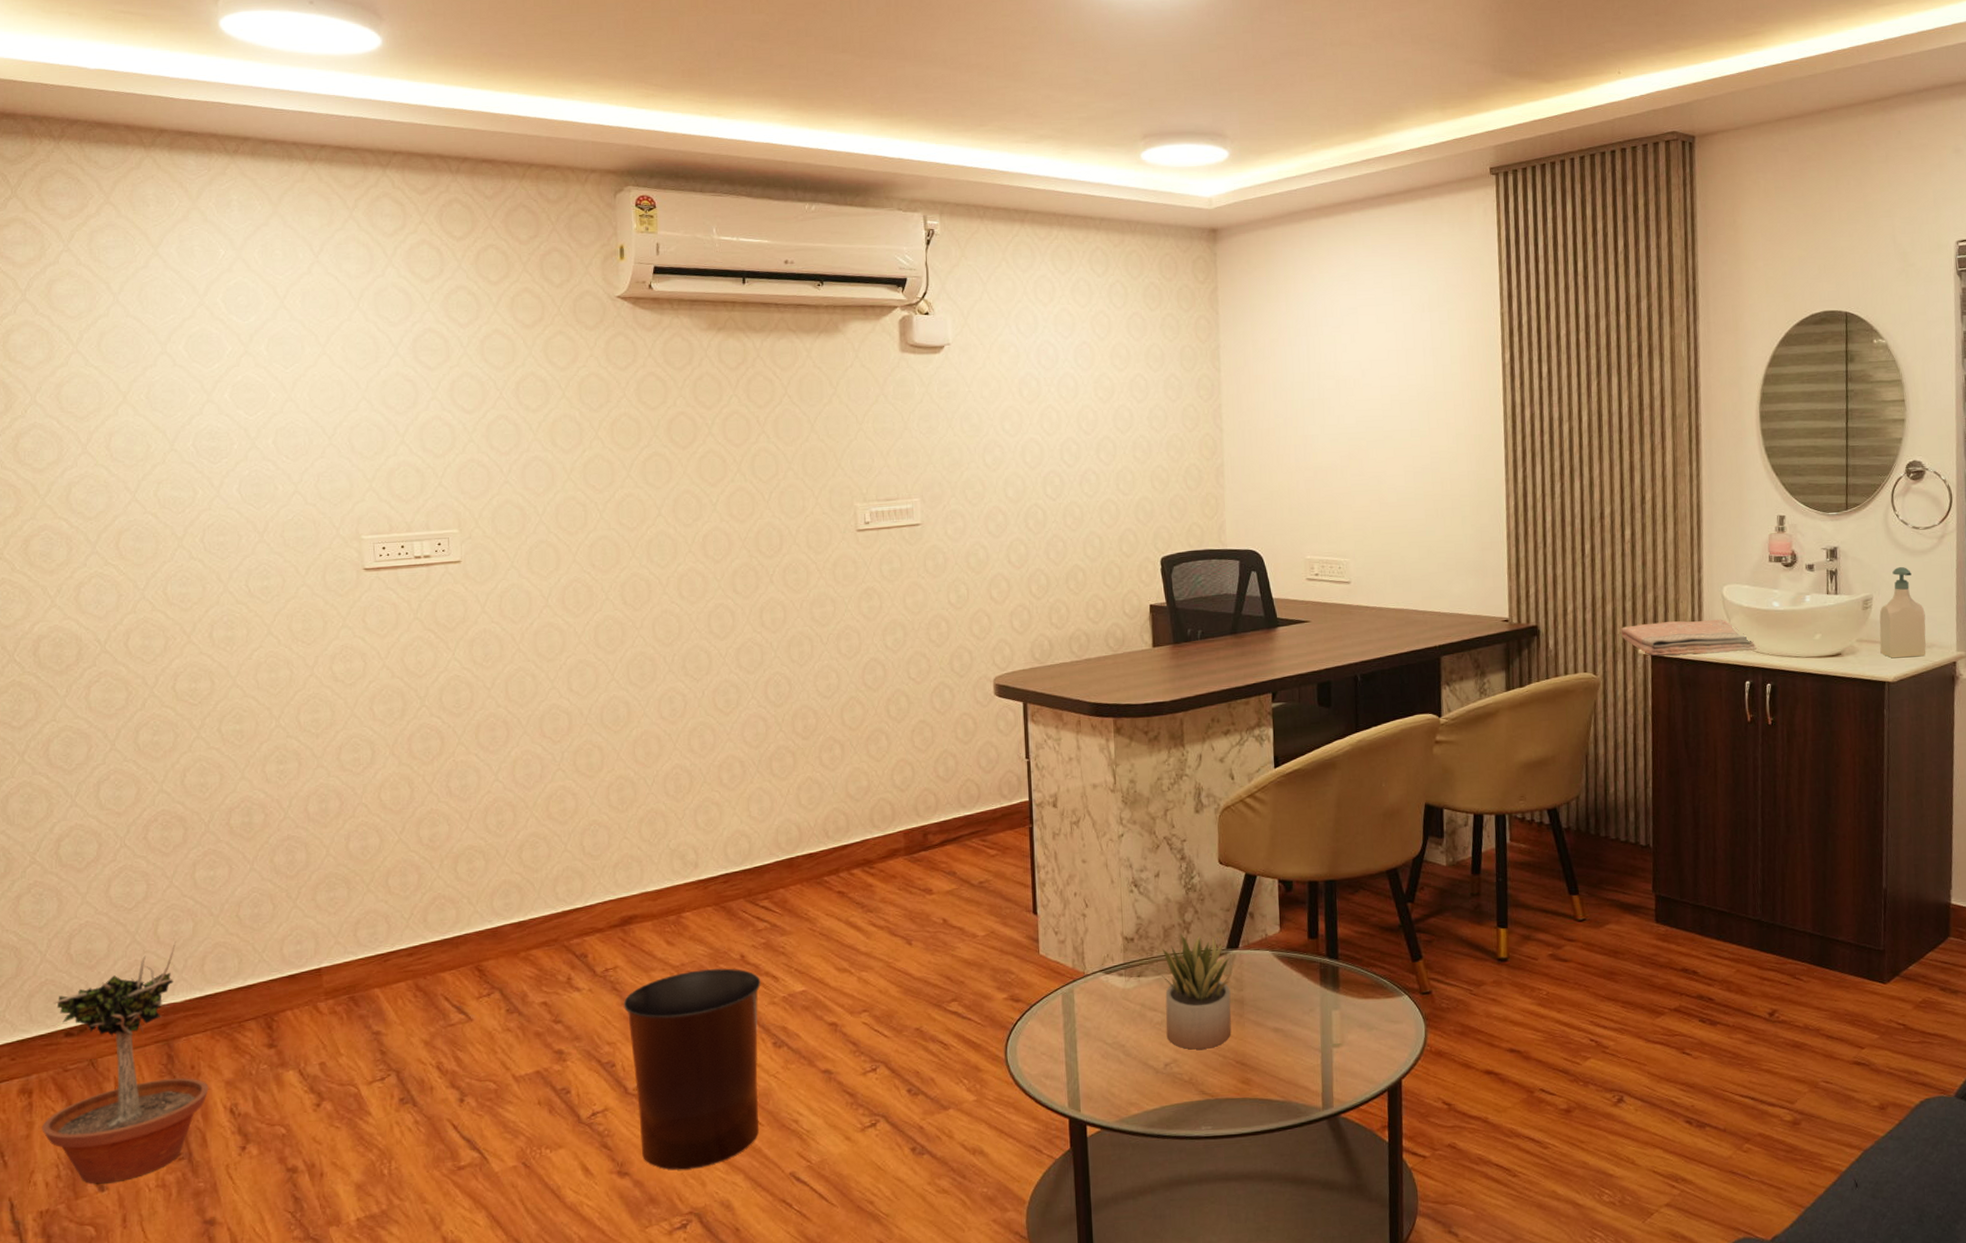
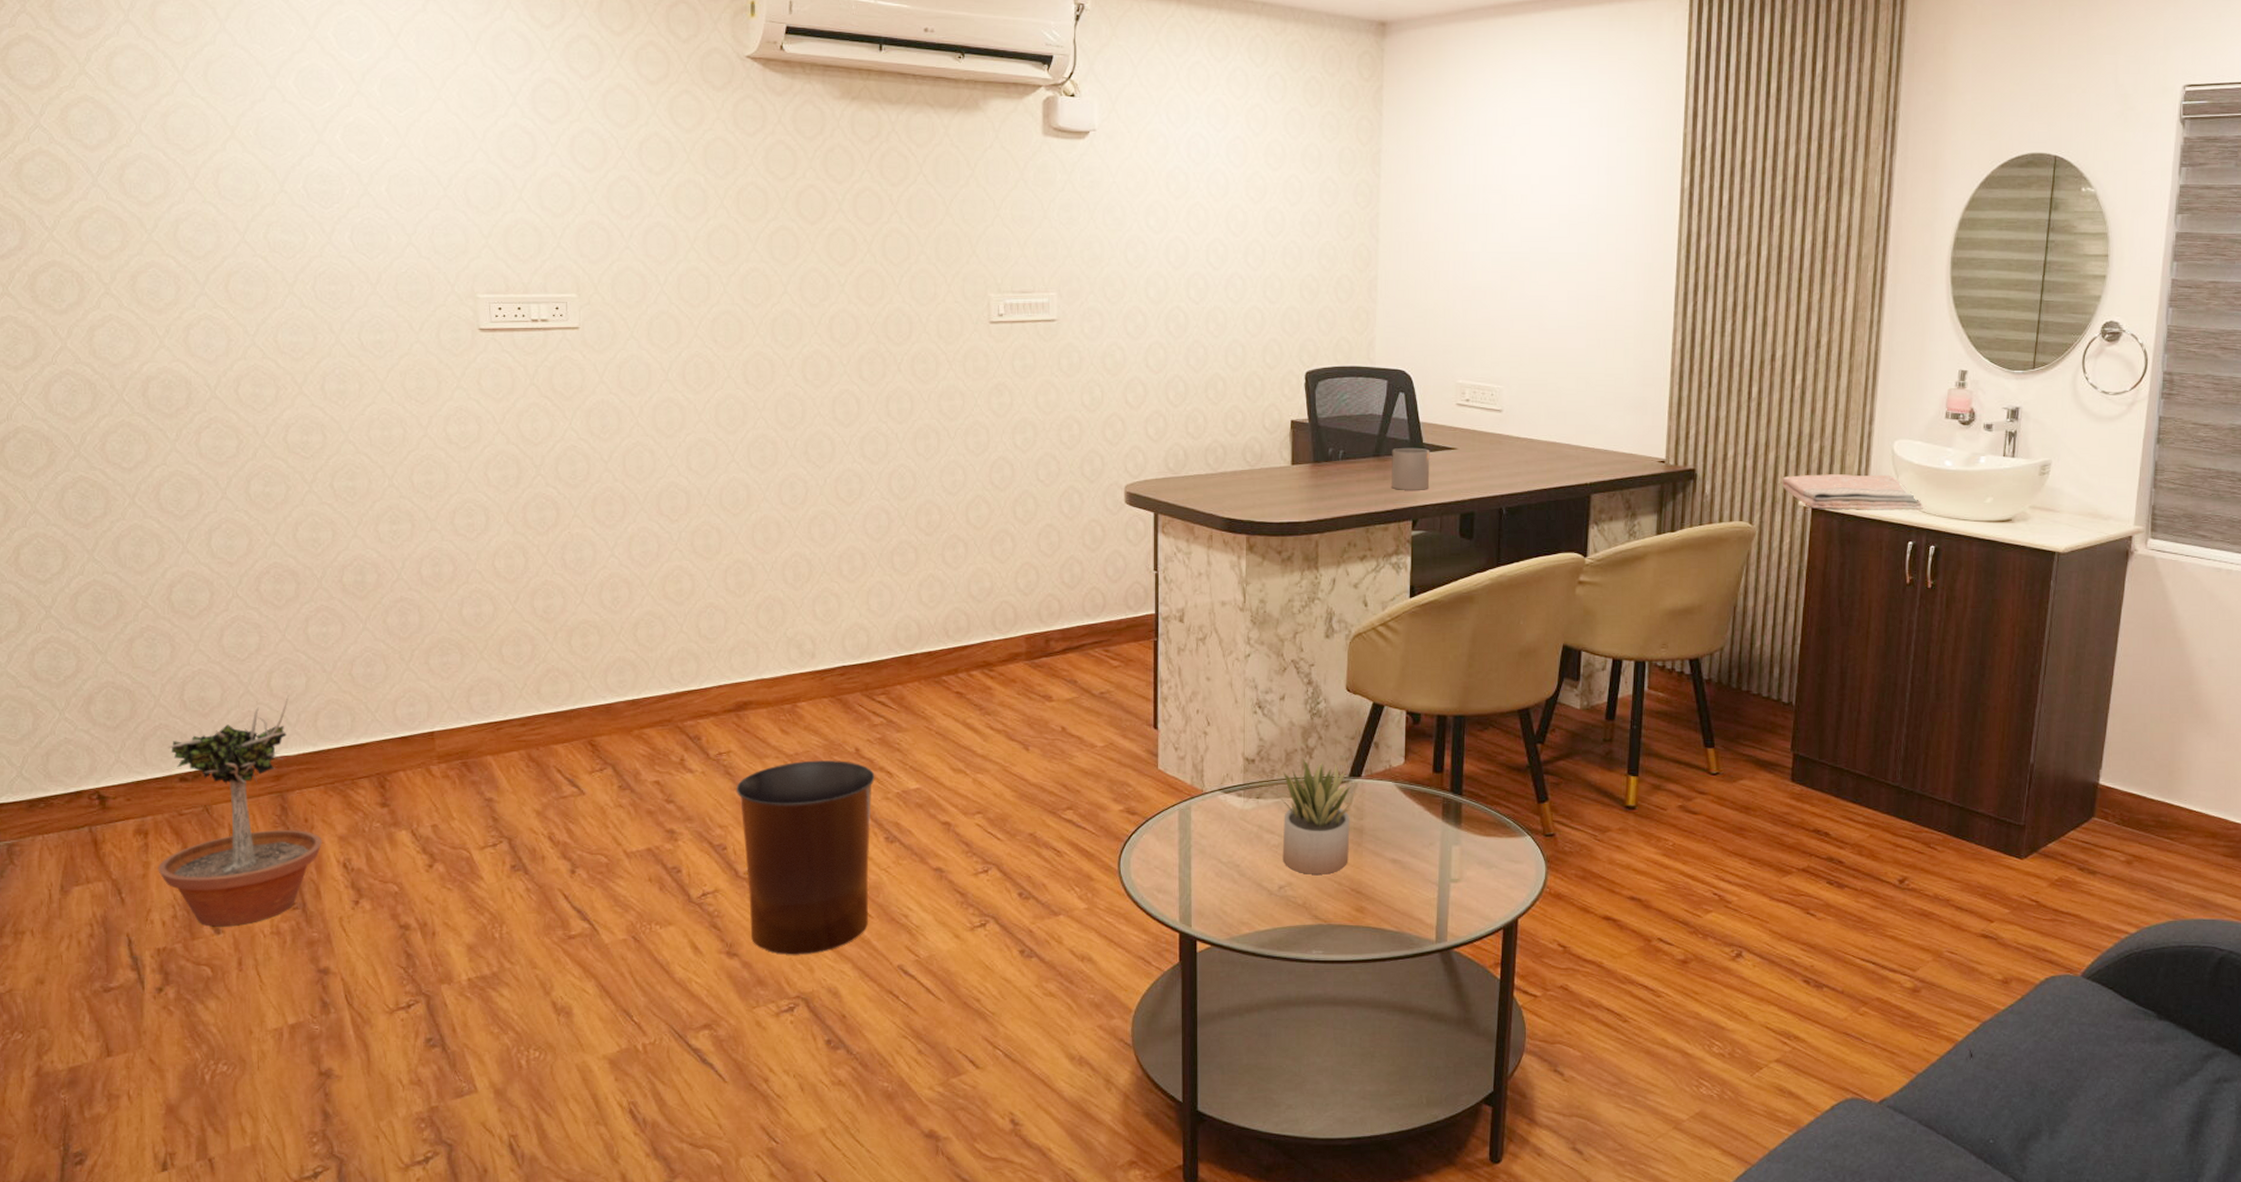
mug: none [1248,623,1286,665] -> present [1392,447,1430,490]
soap bottle: present [1879,567,1926,659] -> none [2053,433,2105,528]

